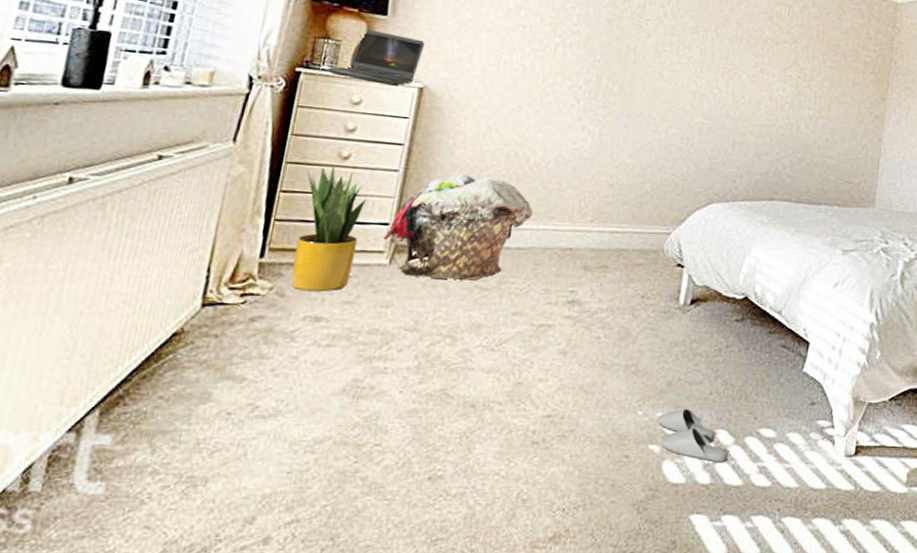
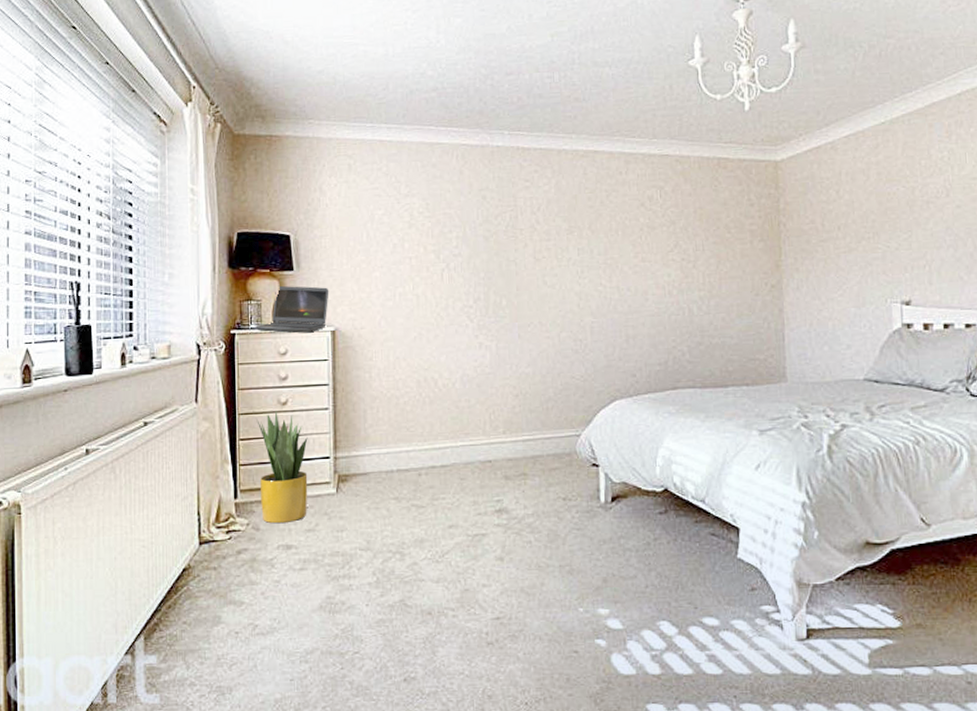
laundry basket: present [382,174,533,281] -> none [327,403,450,502]
slippers: present [656,408,729,463] -> none [598,602,675,654]

